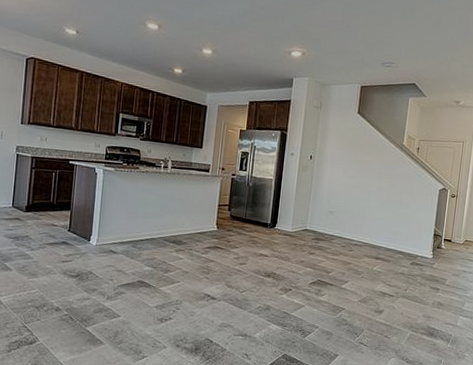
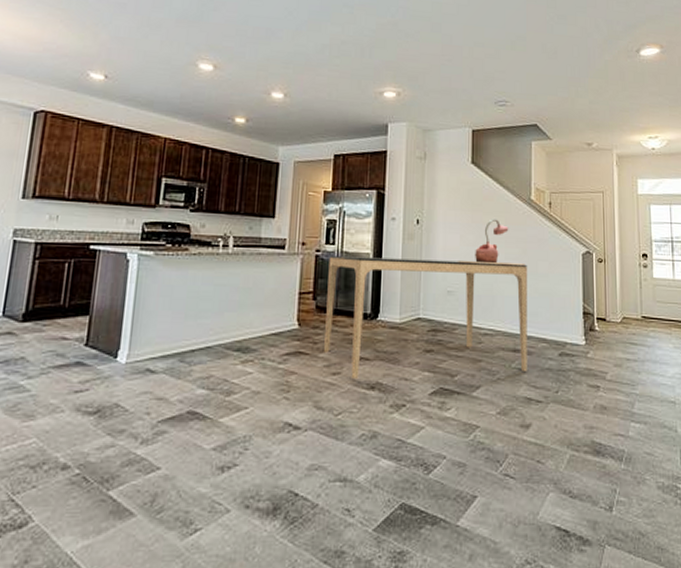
dining table: none [235,179,394,274] -> present [324,256,527,378]
table lamp: none [340,158,393,197] -> present [458,219,526,267]

